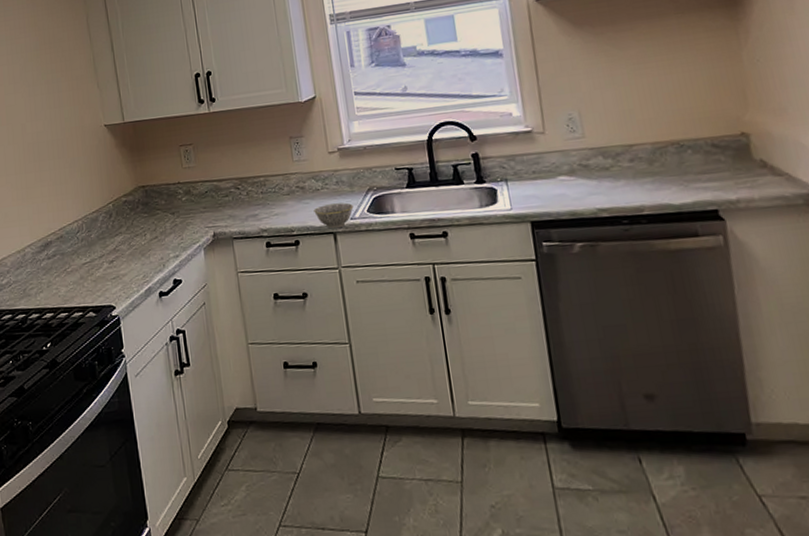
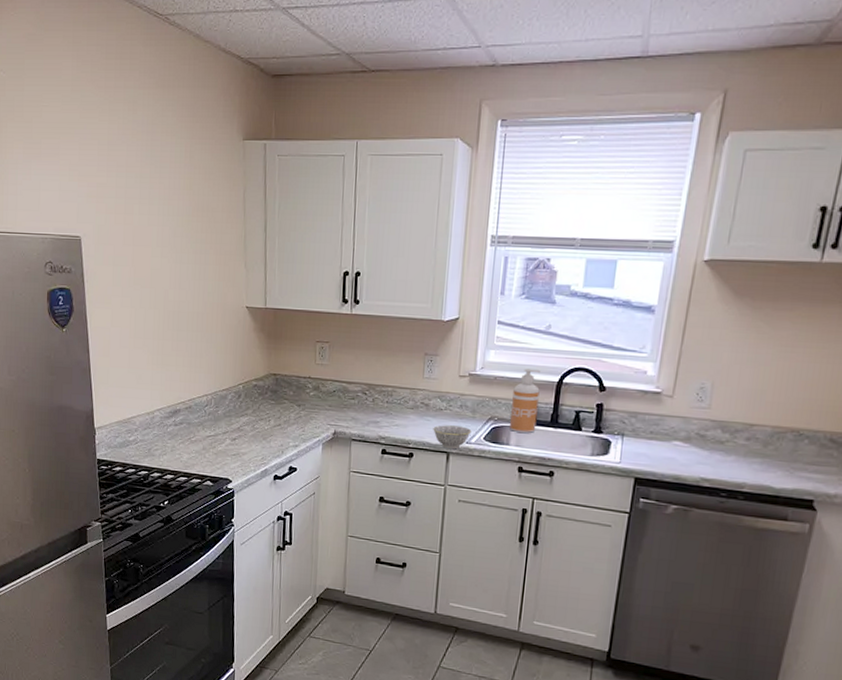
soap dispenser: none [385,131,418,199] -> present [510,369,540,434]

